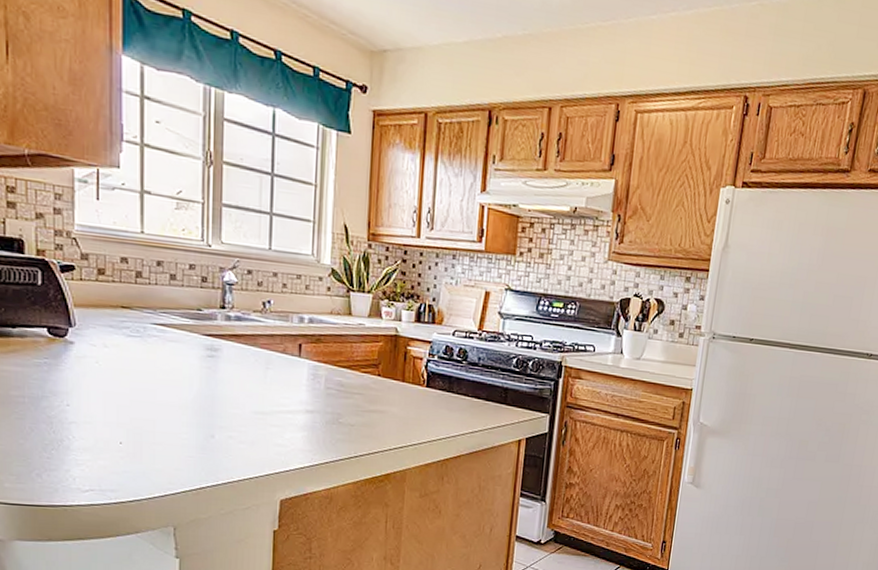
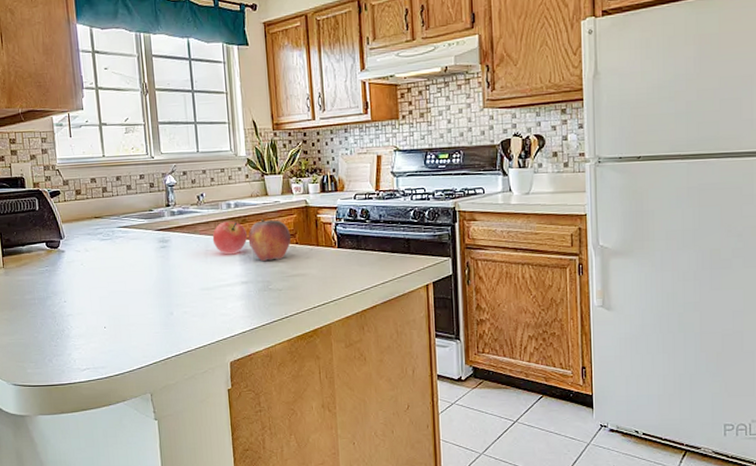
fruit: none [276,337,321,378] -> present [212,221,248,255]
fruit: none [320,340,373,391] -> present [248,218,291,262]

